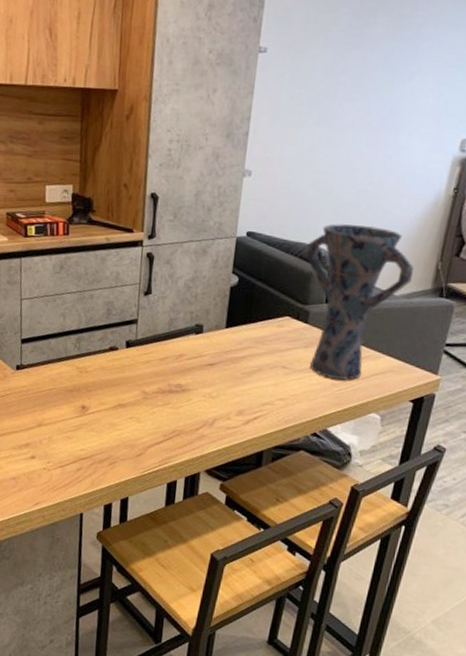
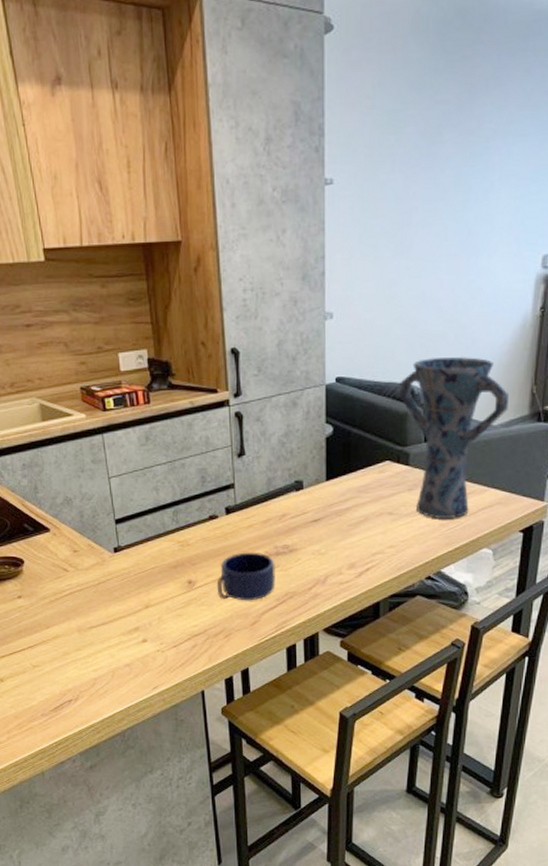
mug: none [108,385,167,434] -> present [217,552,276,601]

